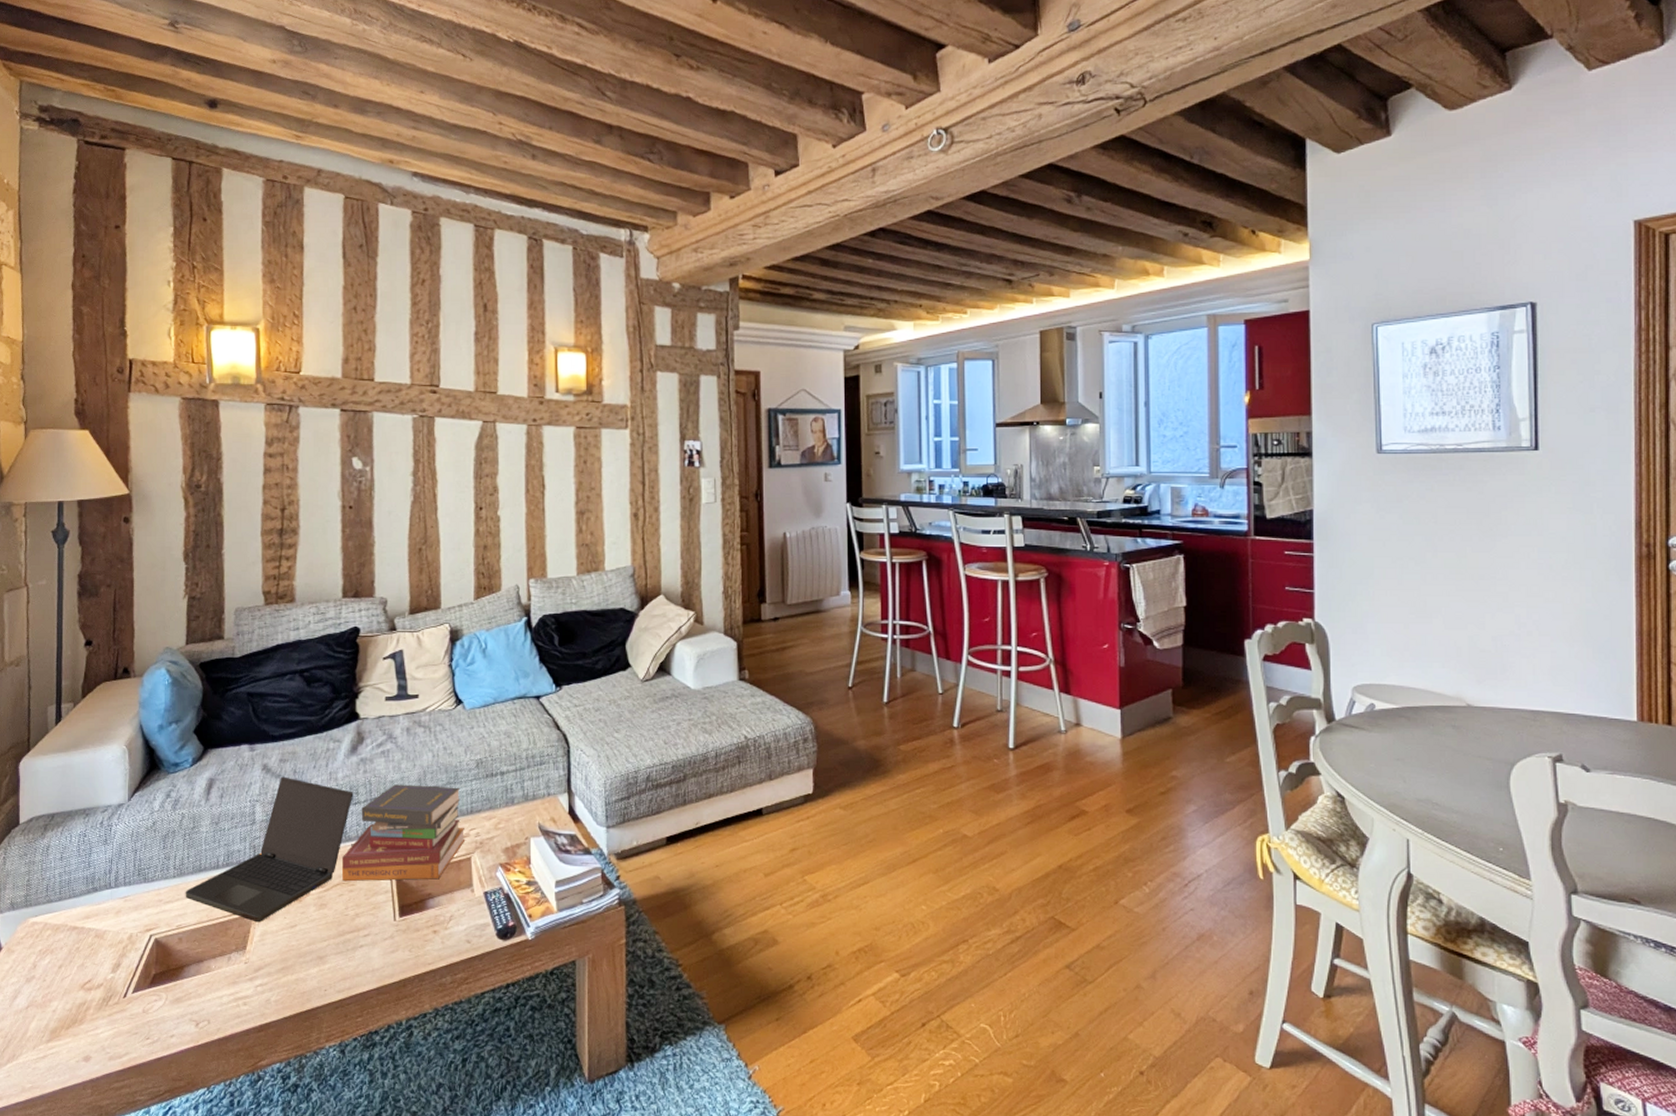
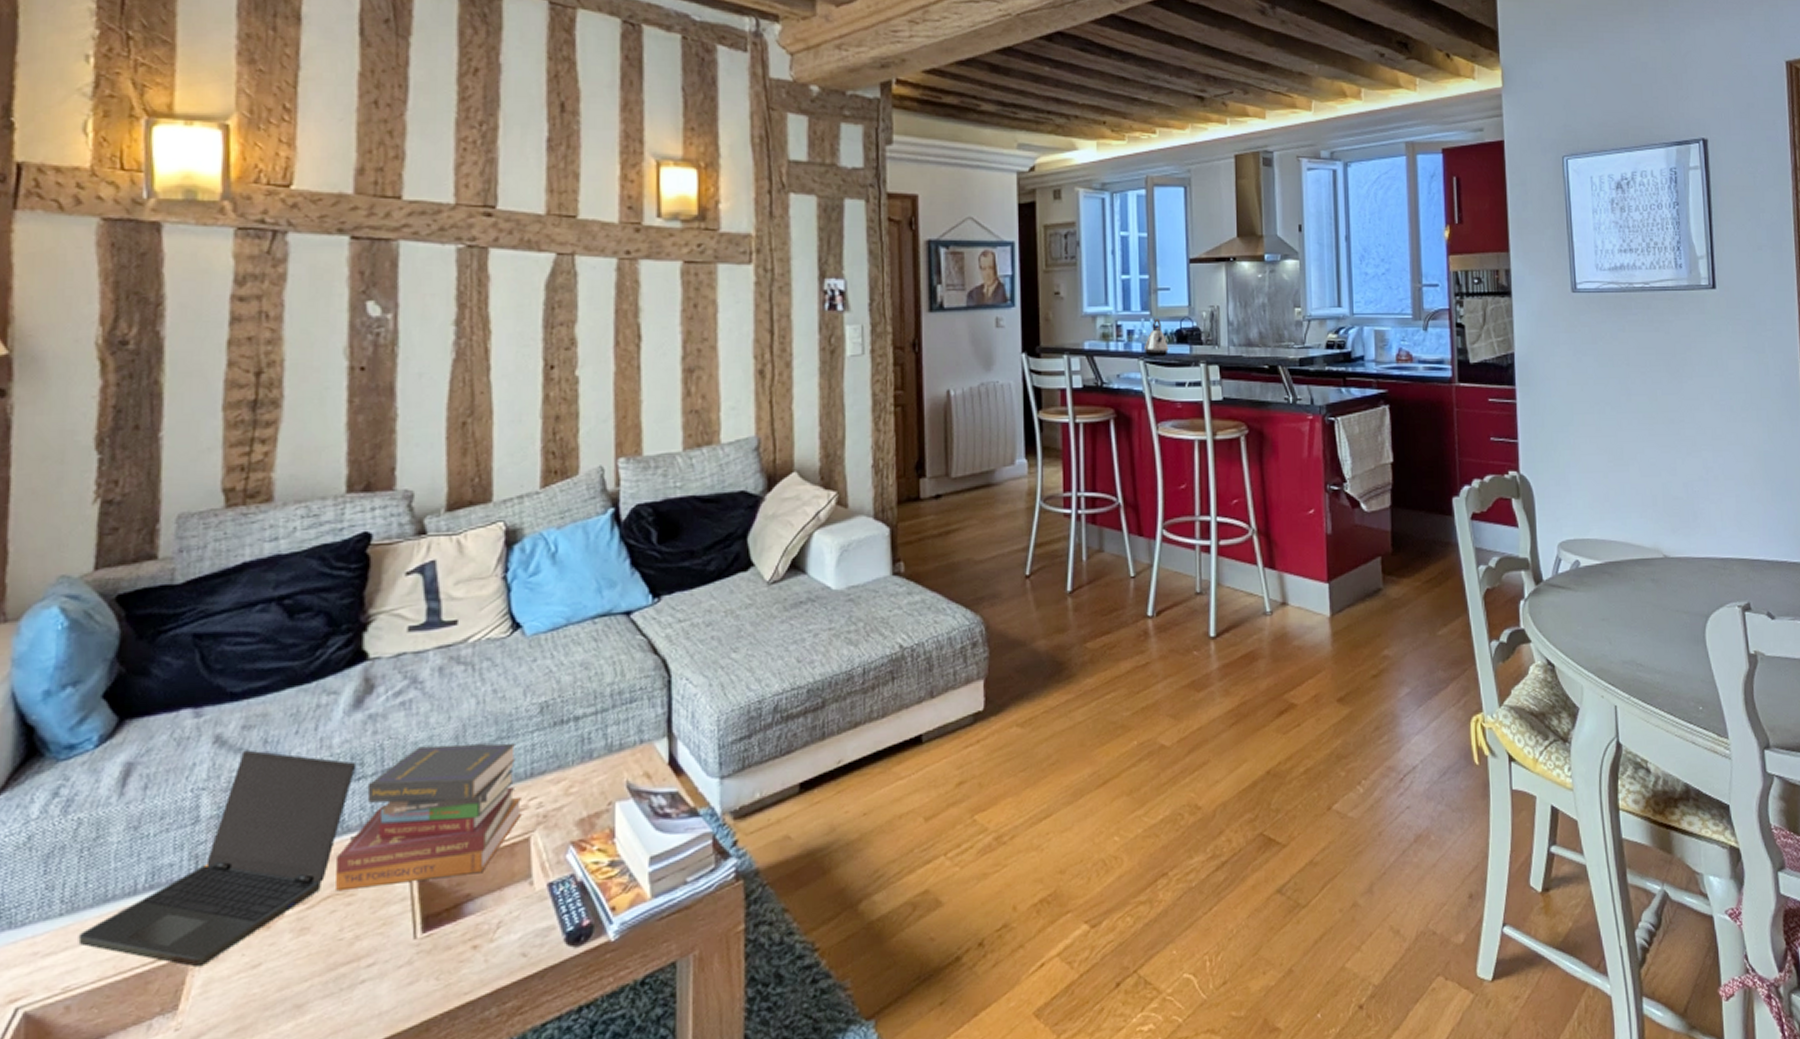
kettle: none [953,475,976,508] -> present [1143,318,1169,357]

